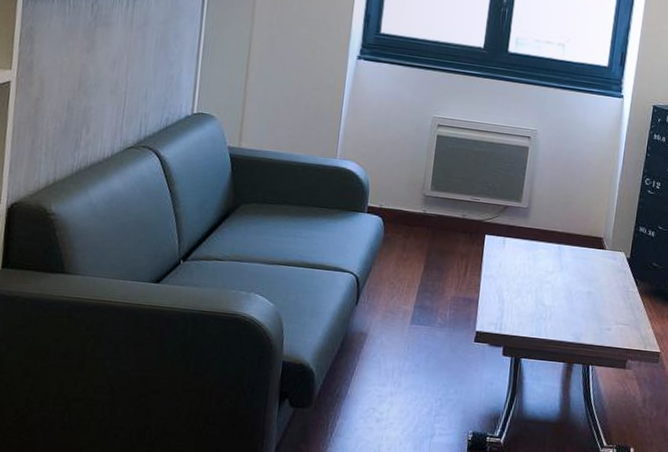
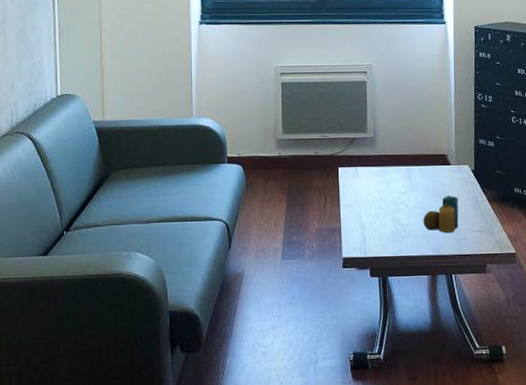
candle: none [567,281,609,321] -> present [423,195,459,233]

